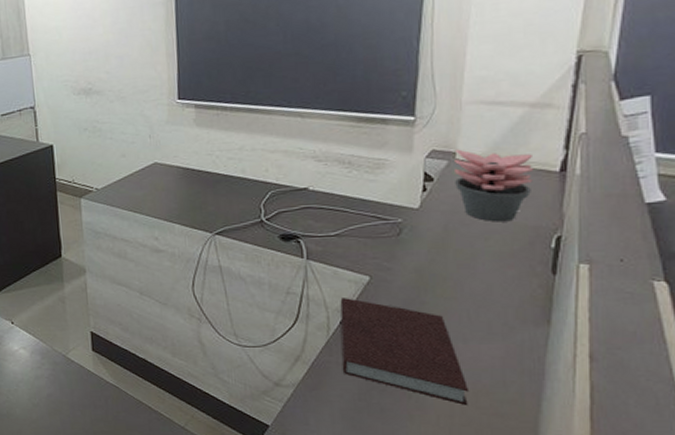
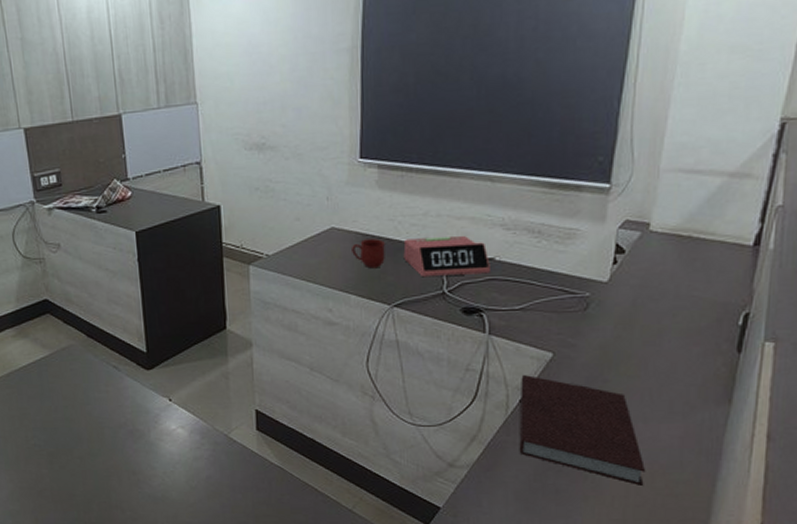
mug: none [174,172,205,200] -> present [352,239,385,269]
alarm clock: none [222,168,305,206] -> present [403,236,490,276]
succulent plant: present [454,149,534,222] -> none [647,220,728,298]

